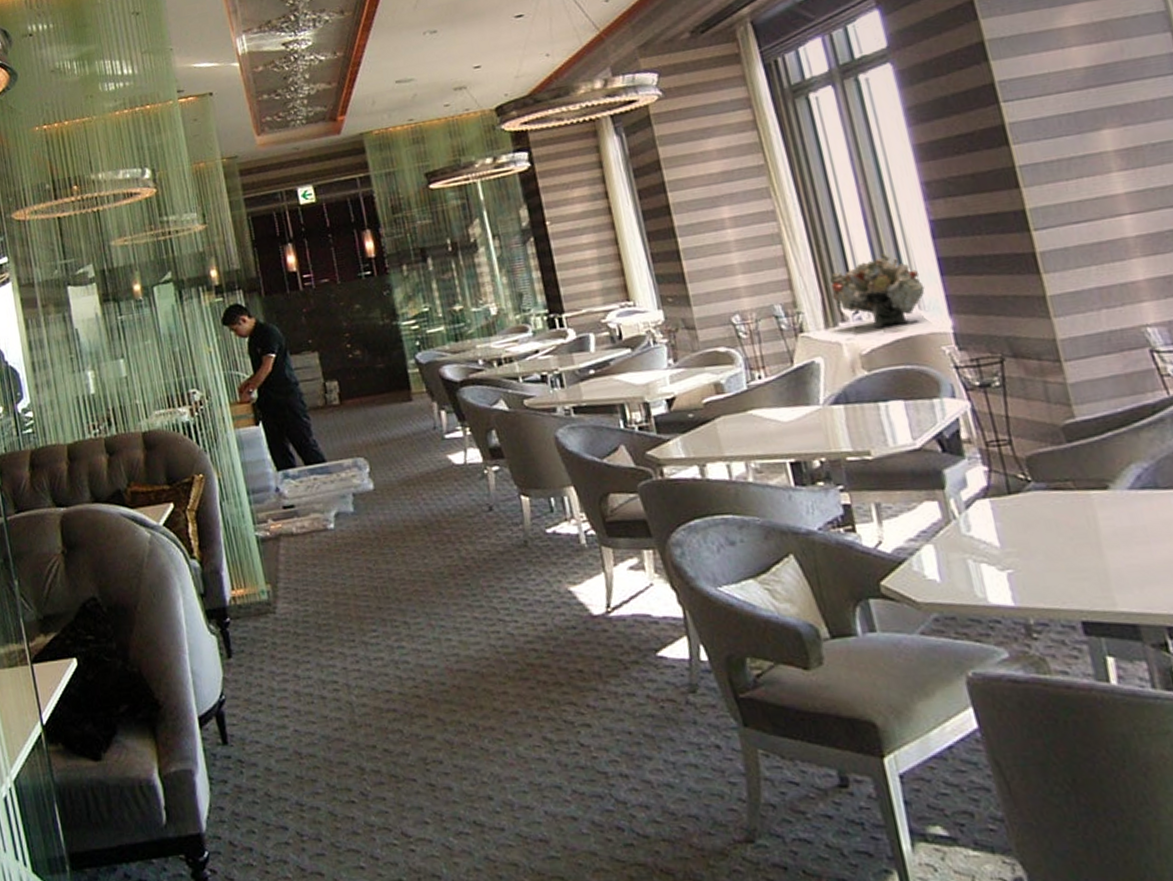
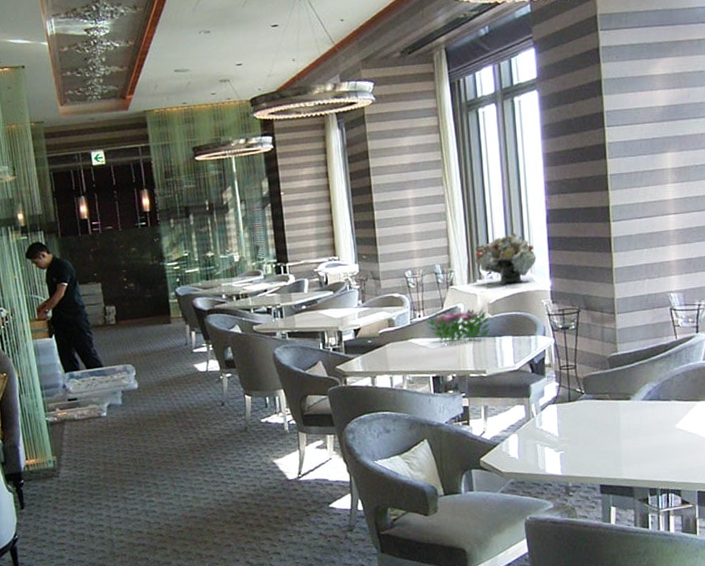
flower arrangement: none [771,363,868,417] -> present [427,308,491,346]

